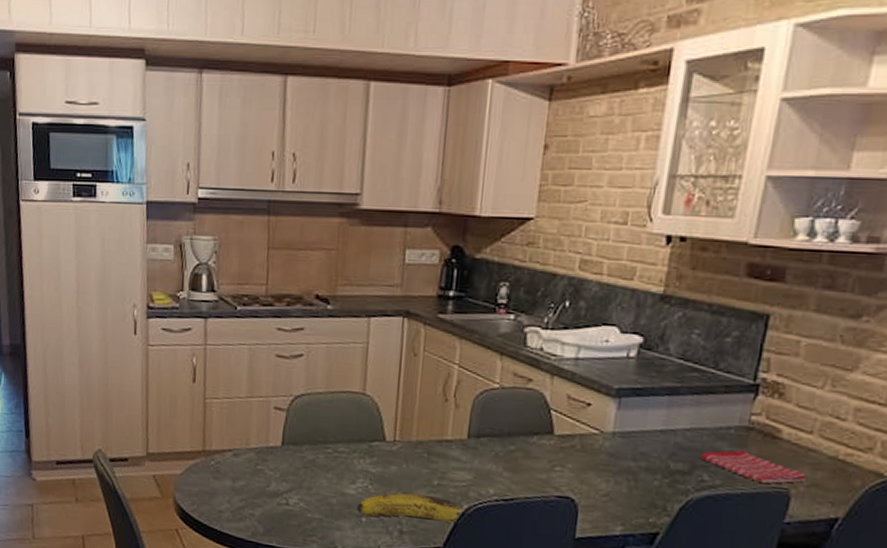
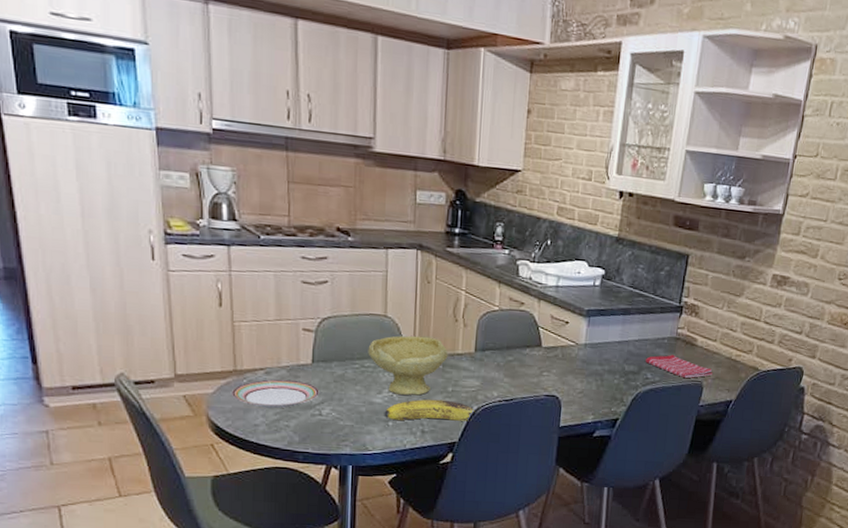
plate: none [198,462,288,495] -> present [231,379,319,409]
bowl: none [342,417,435,488] -> present [368,335,448,396]

